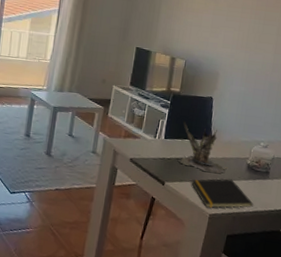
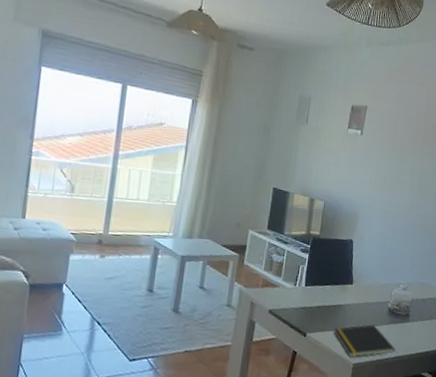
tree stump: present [178,120,228,174] -> none [320,265,370,320]

